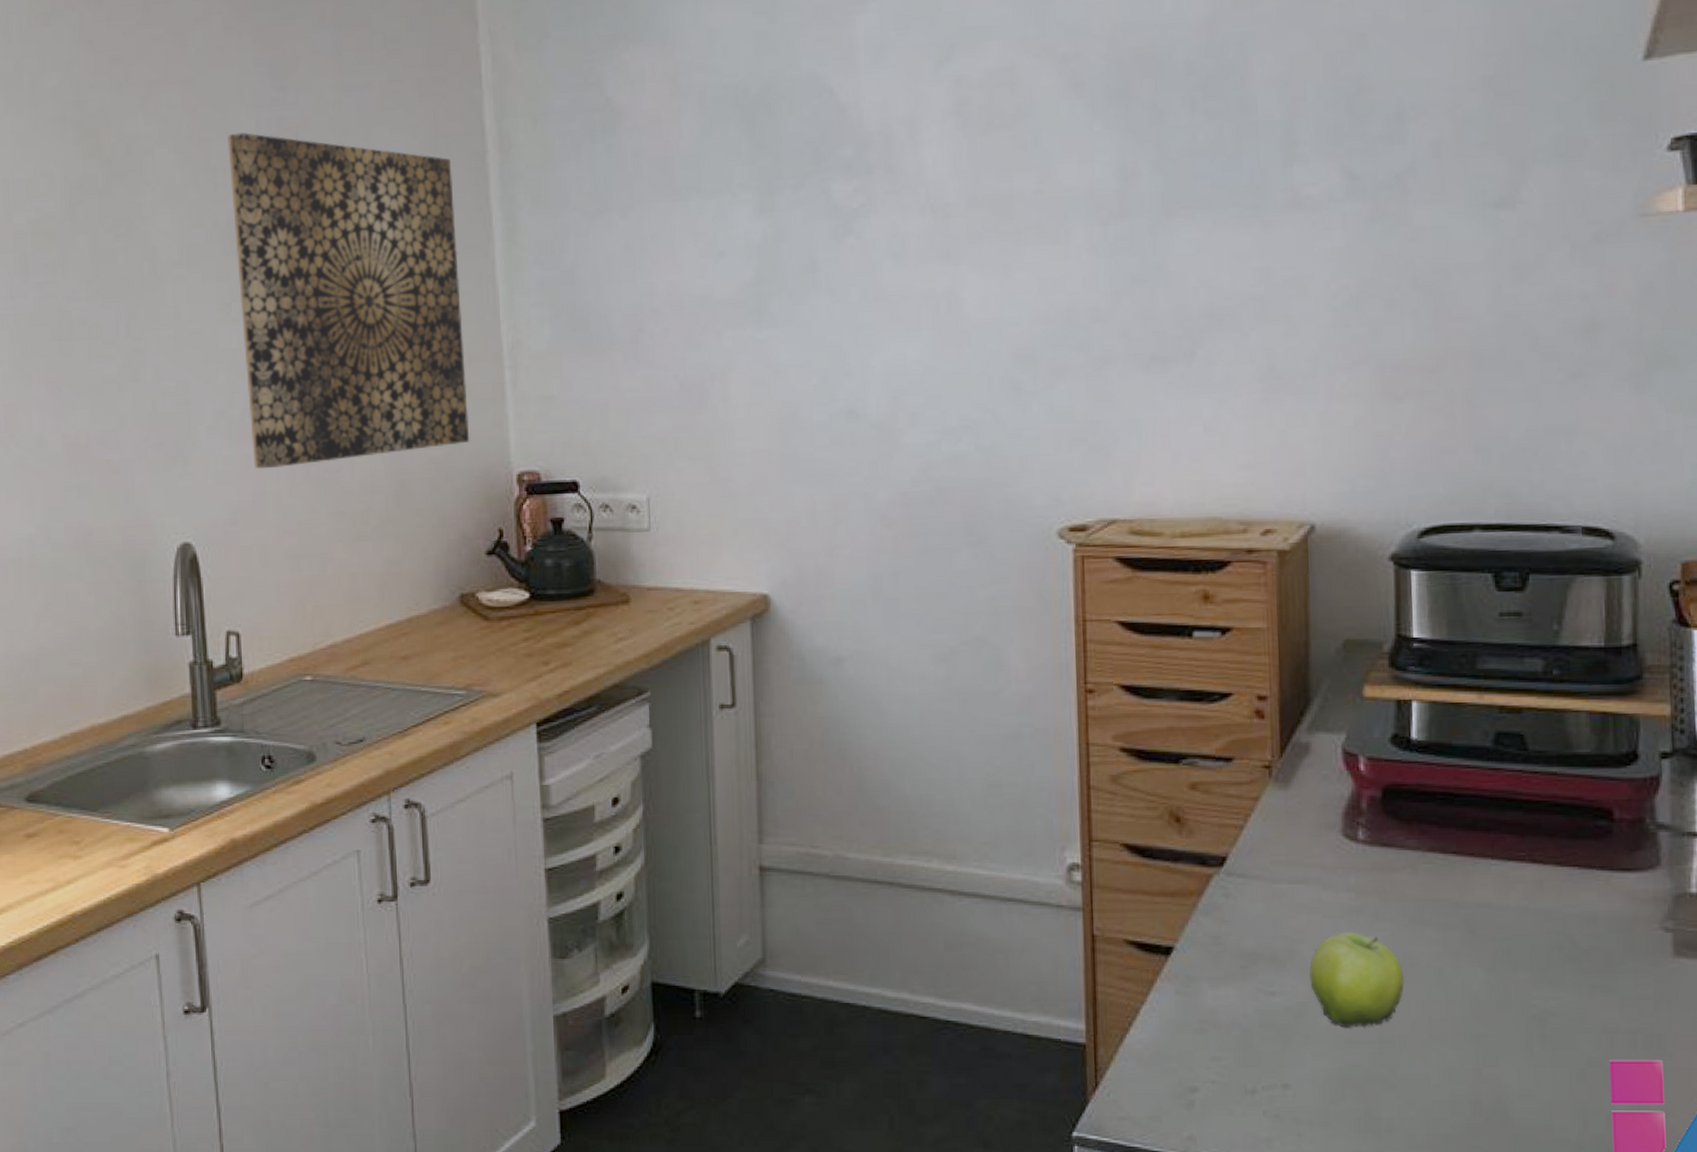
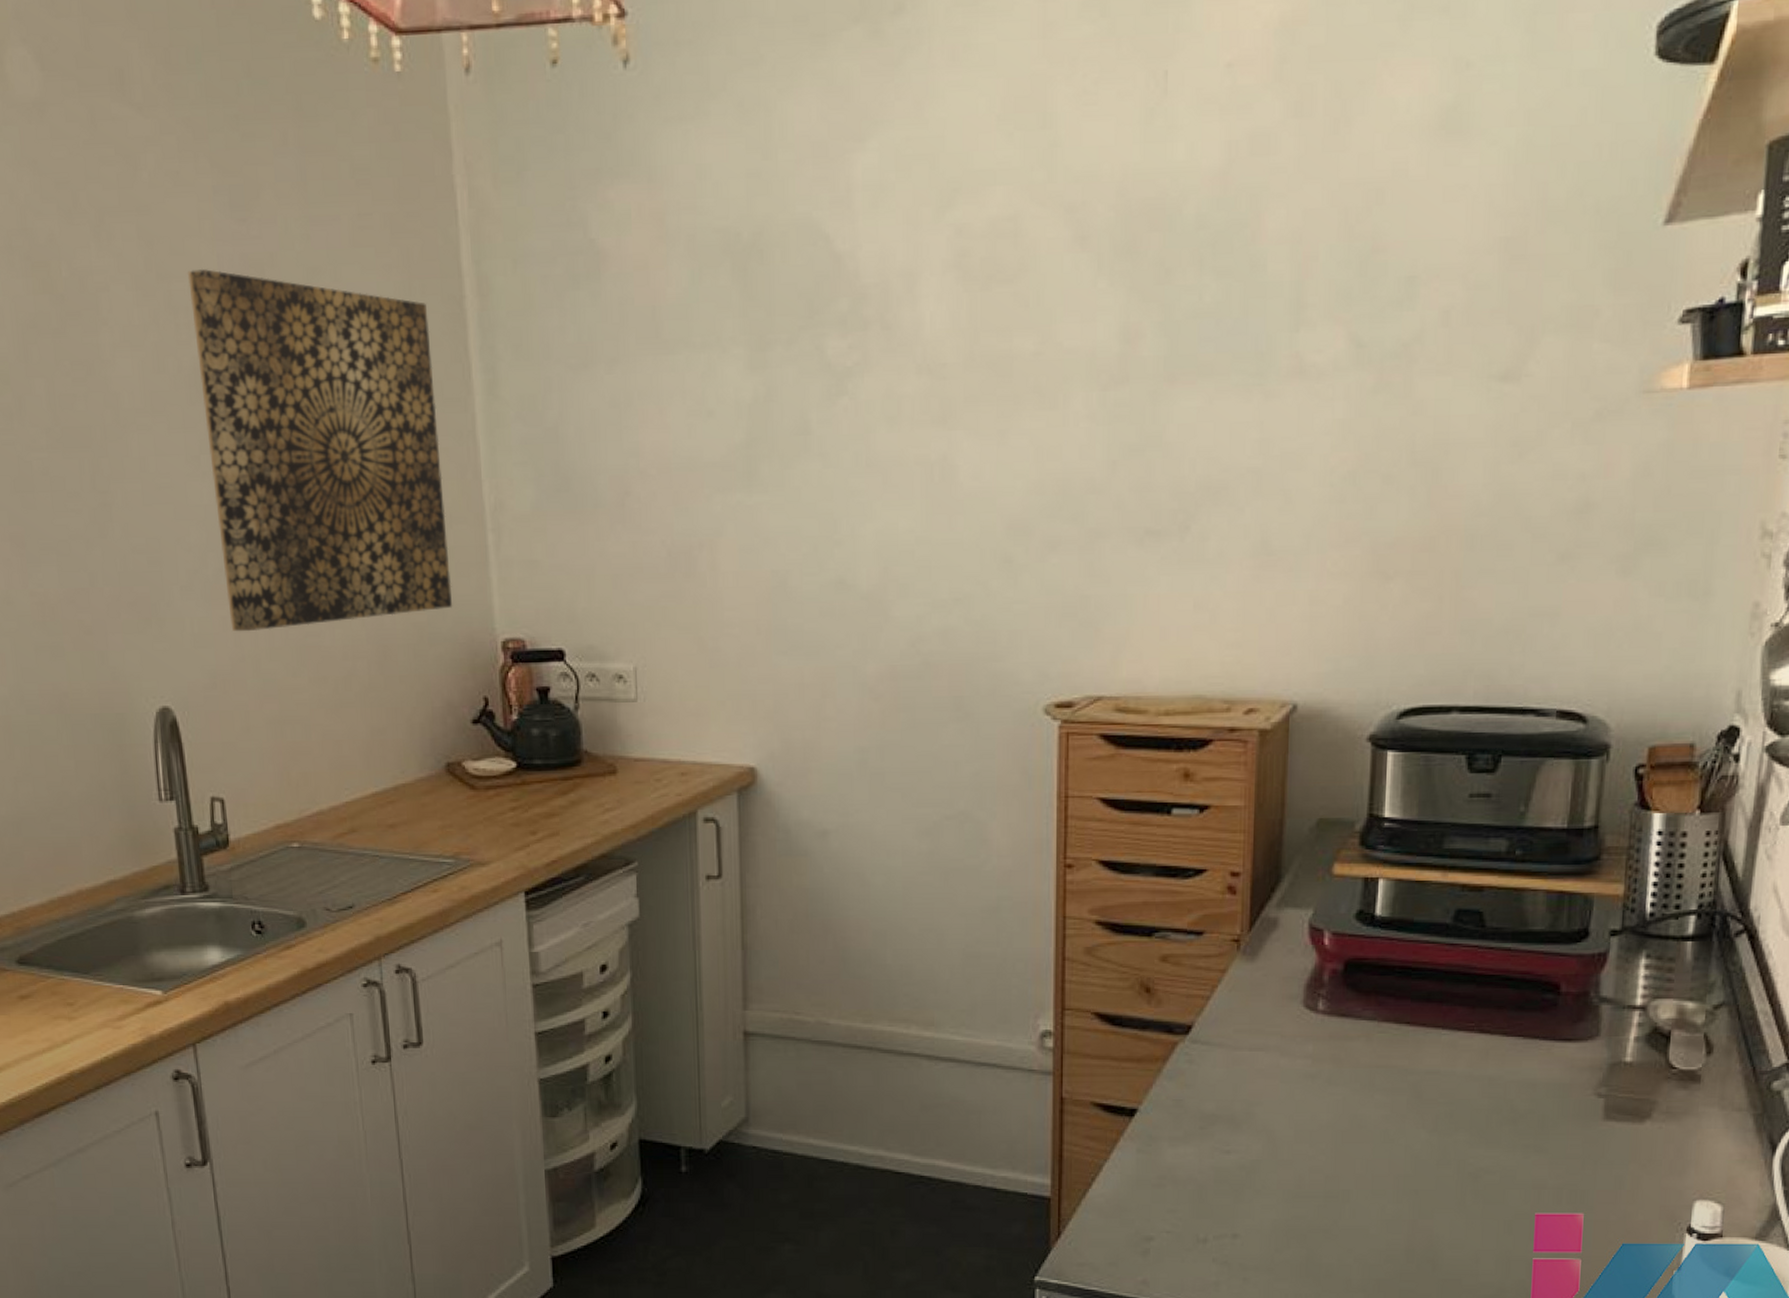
fruit: present [1308,933,1404,1028] -> none [1263,1097,1352,1183]

